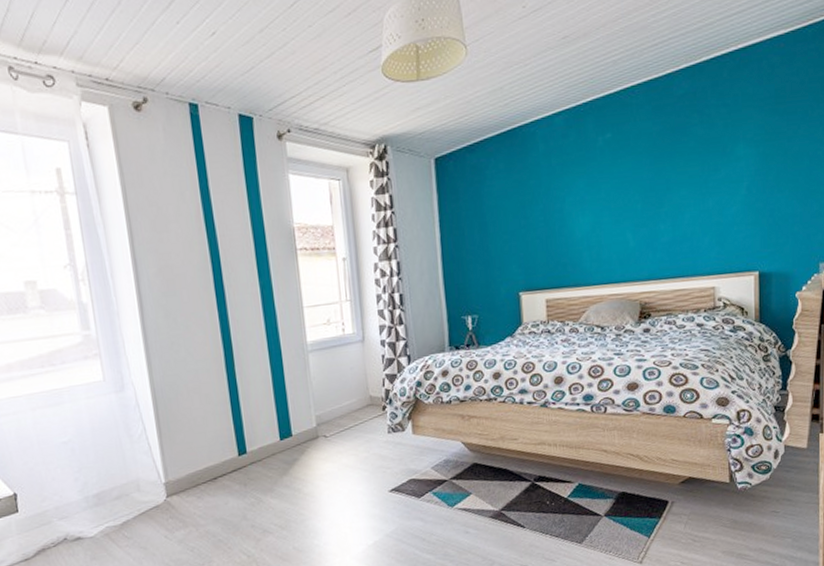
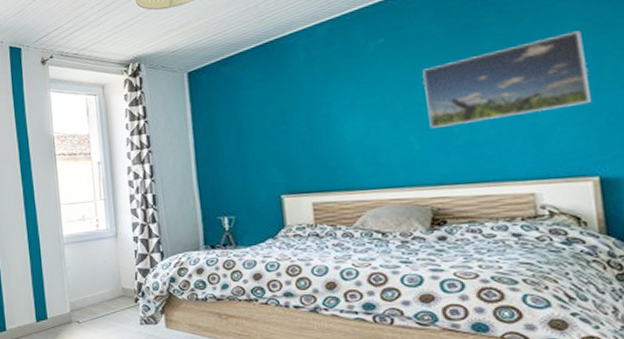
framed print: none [640,137,758,225] -> present [422,31,591,128]

